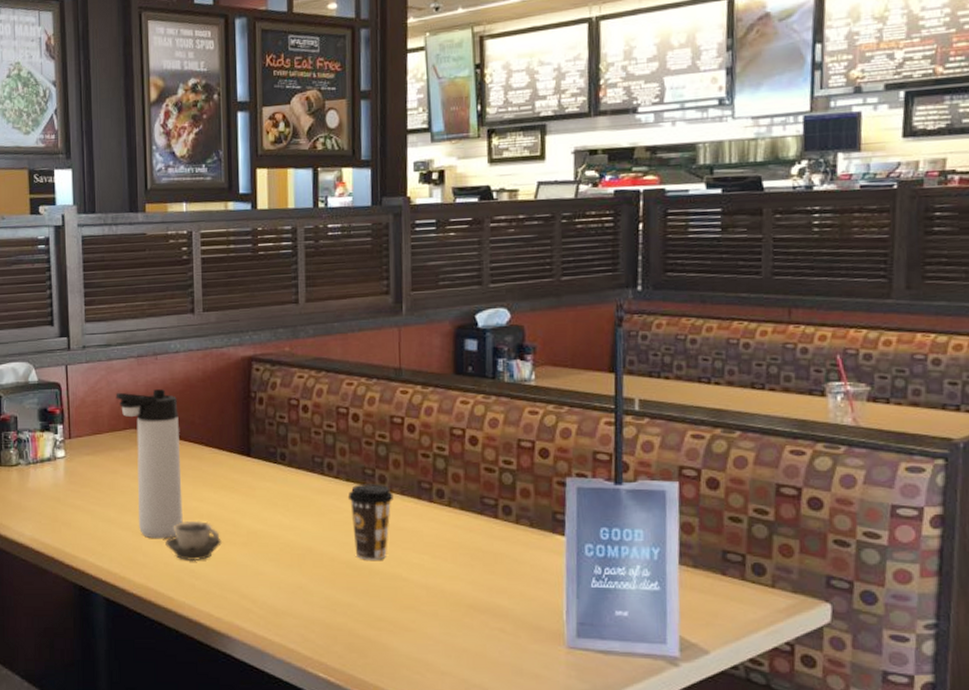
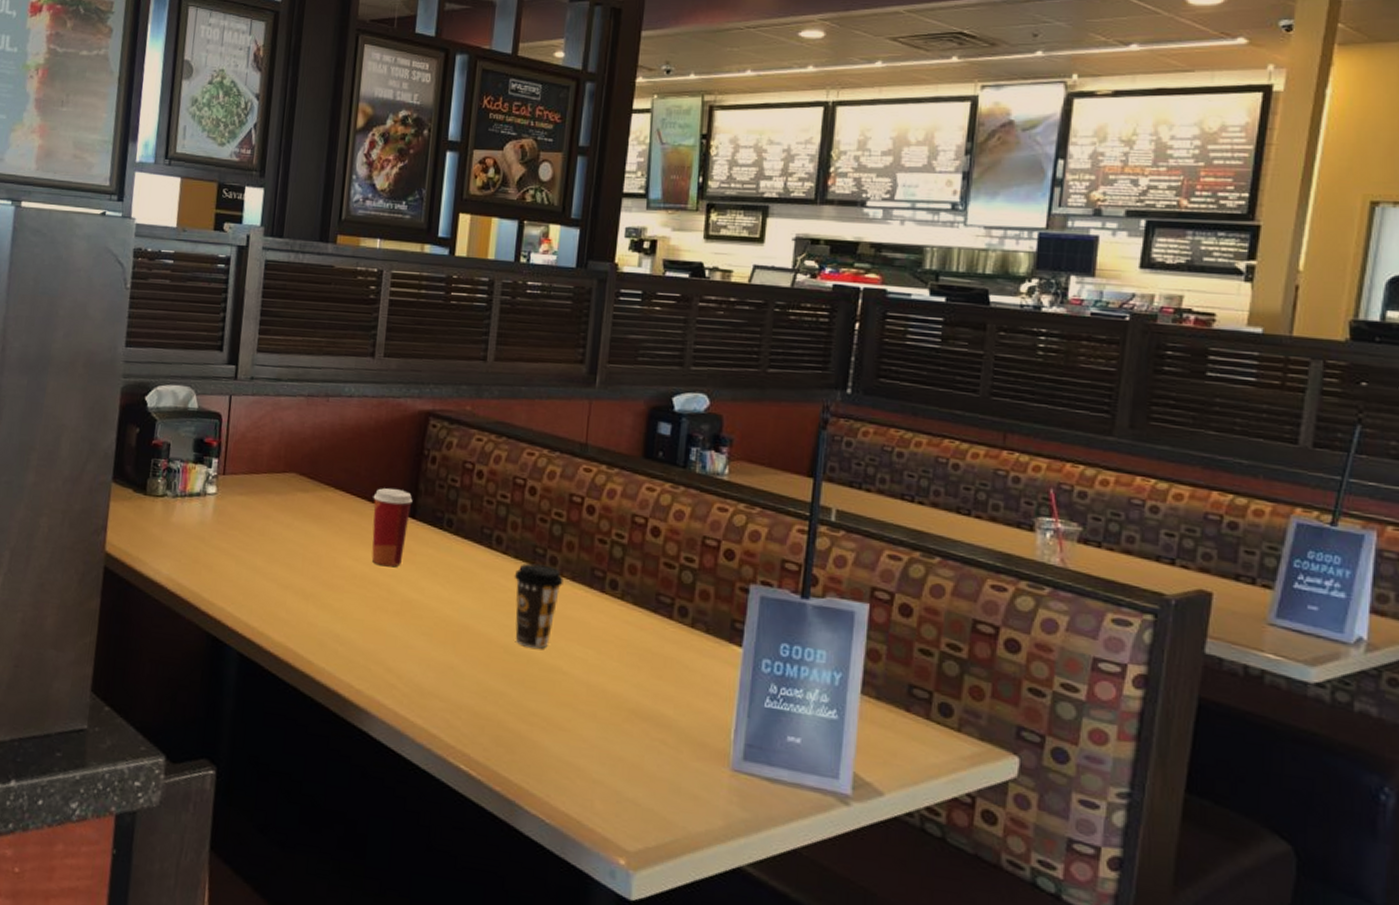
thermos bottle: present [115,389,183,539] -> none [279,431,344,596]
cup: present [165,520,222,562] -> none [312,580,373,626]
paper cup: none [209,432,246,504] -> present [371,488,413,567]

